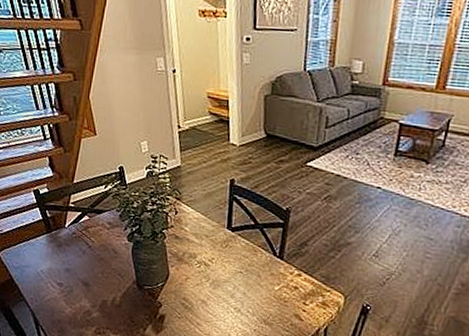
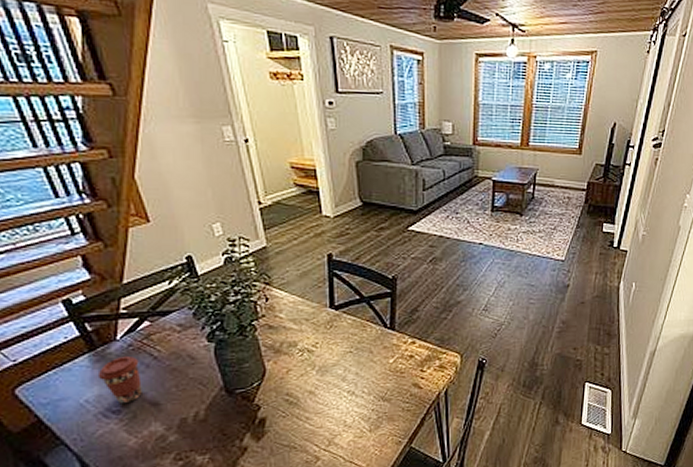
coffee cup: none [50,241,79,280] -> present [97,357,142,404]

